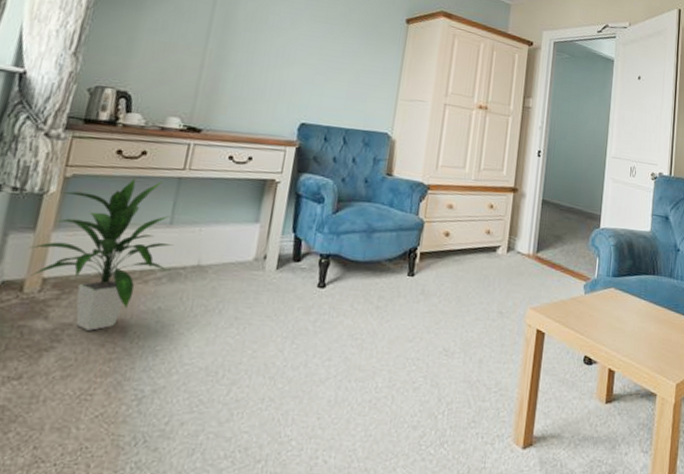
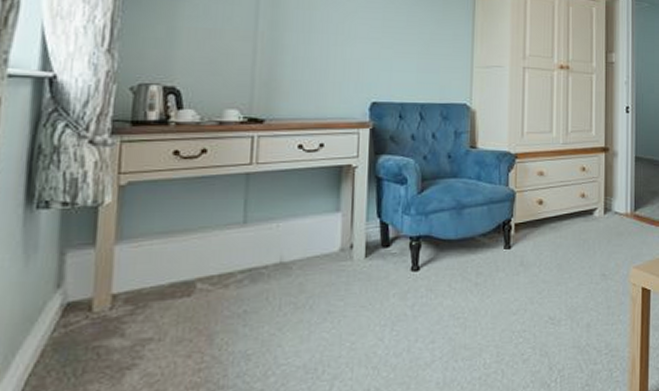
indoor plant: present [30,178,174,331] -> none [93,178,252,343]

